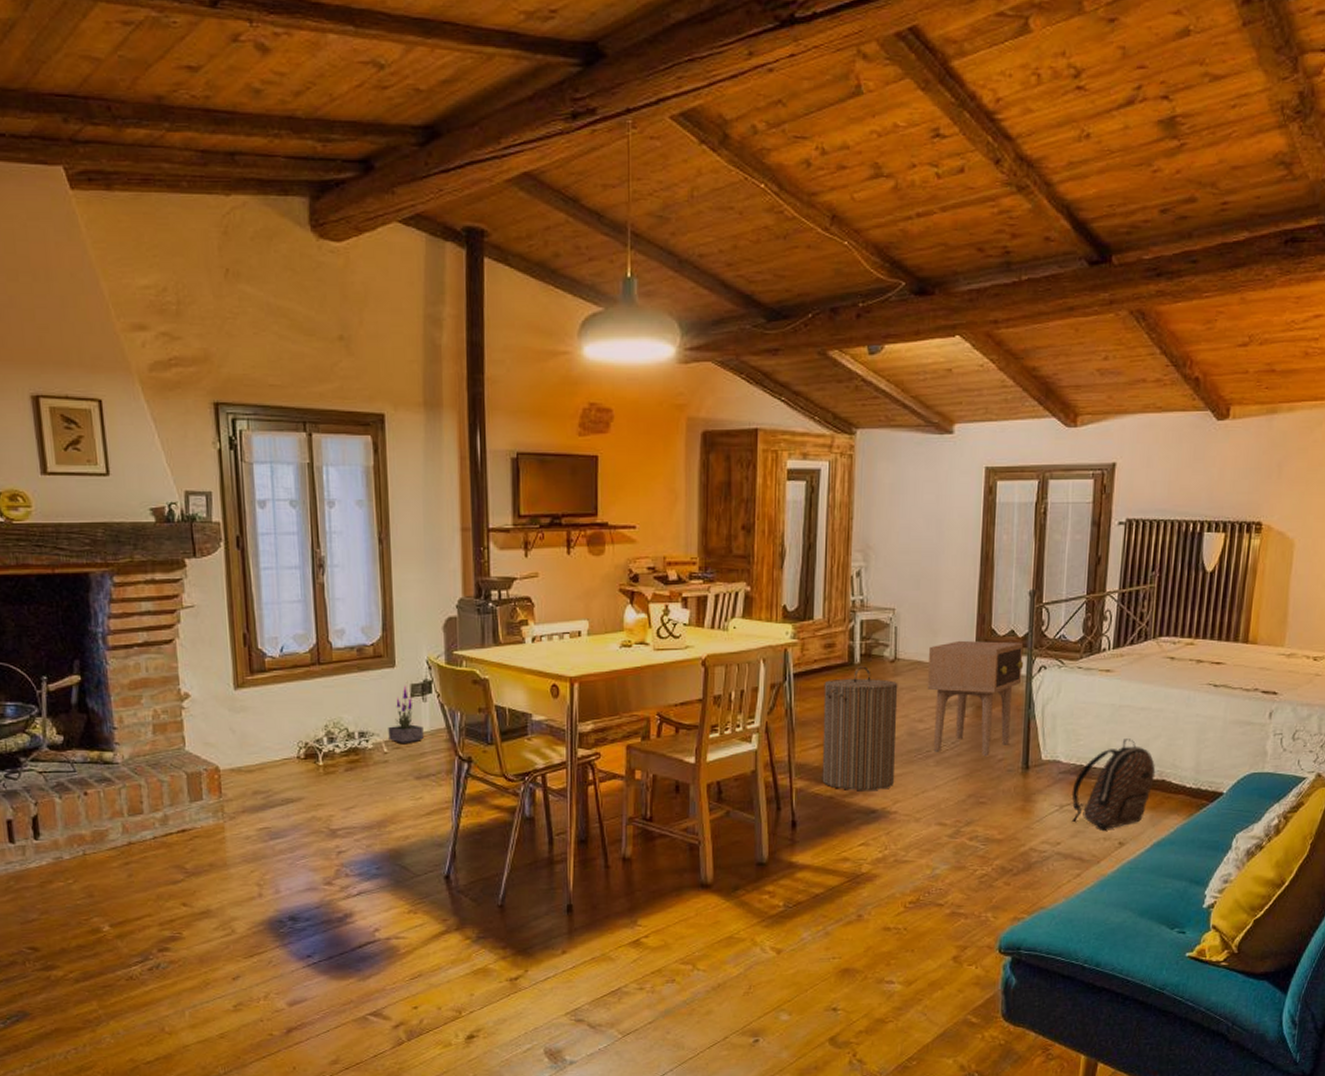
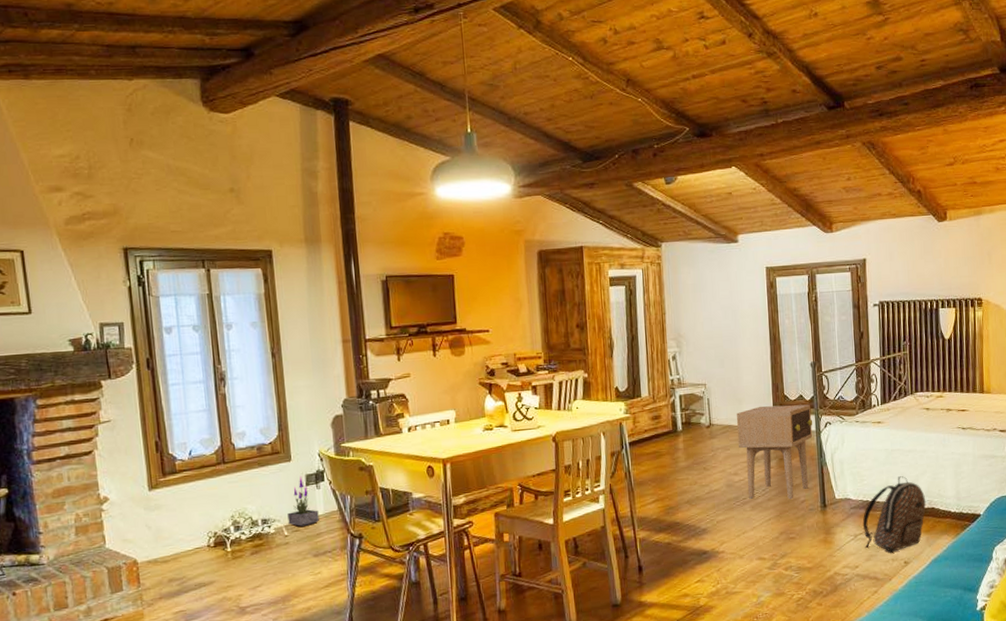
laundry hamper: present [822,666,898,790] -> none [654,432,719,537]

